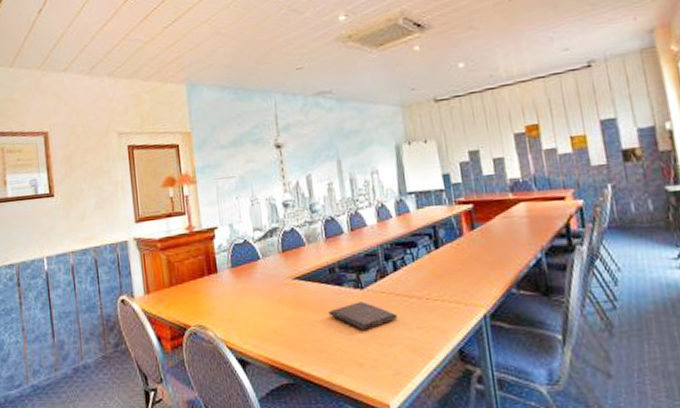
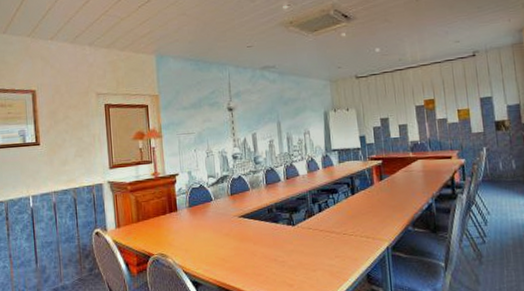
book: present [327,301,397,330] -> none [266,235,320,258]

